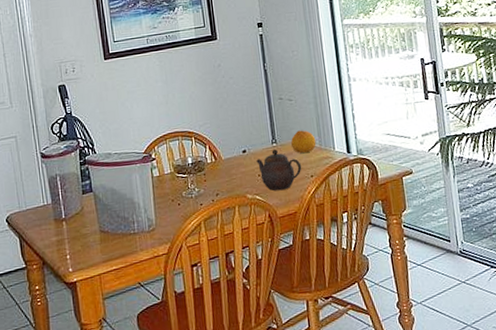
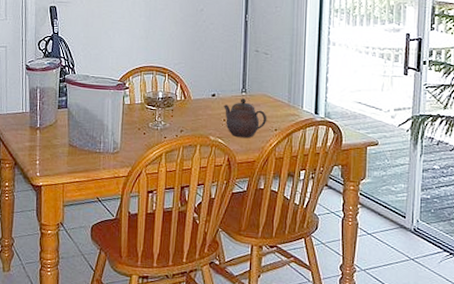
fruit: present [291,130,316,154] -> none [261,84,285,107]

